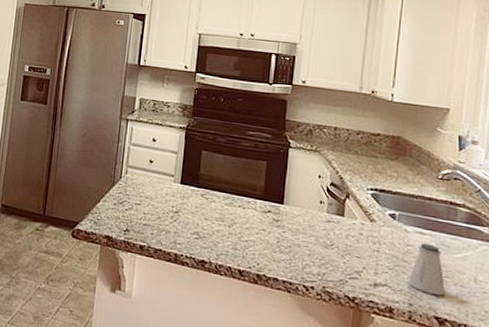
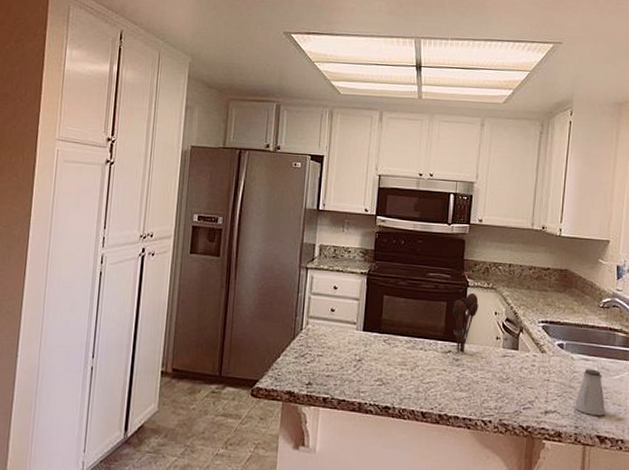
utensil holder: none [272,154,301,214] -> present [452,292,479,353]

